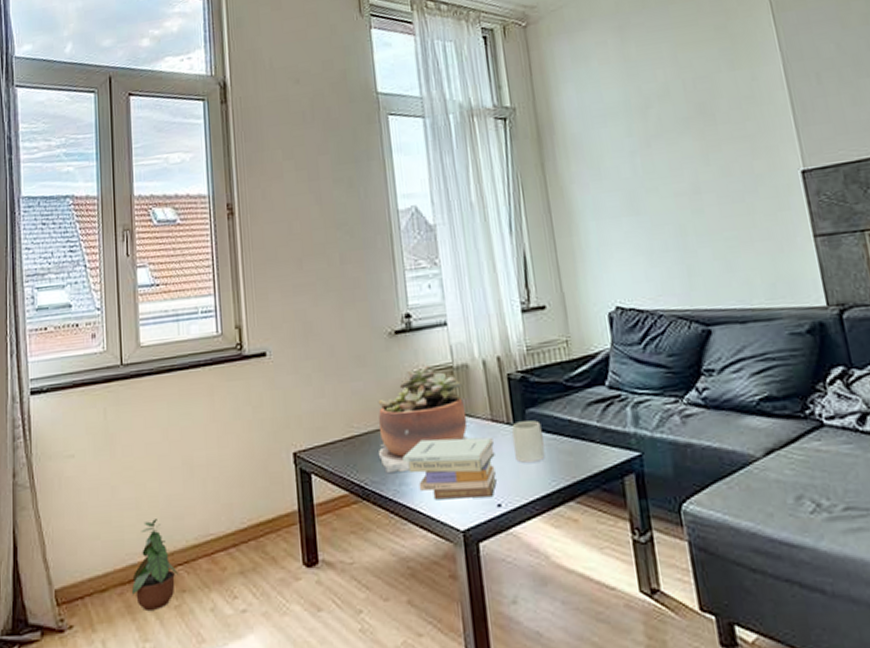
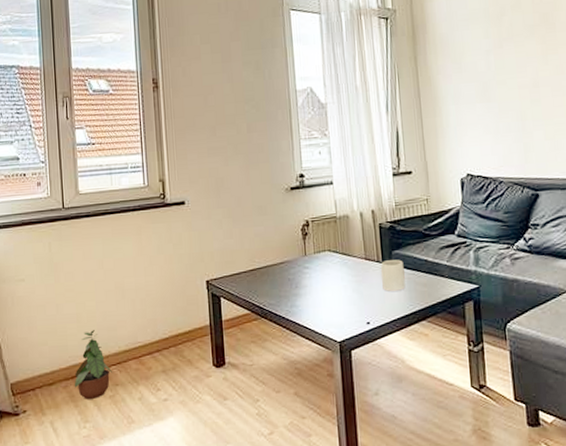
succulent plant: present [378,365,469,474] -> none [274,215,347,298]
books: present [402,437,497,500] -> none [294,271,367,319]

